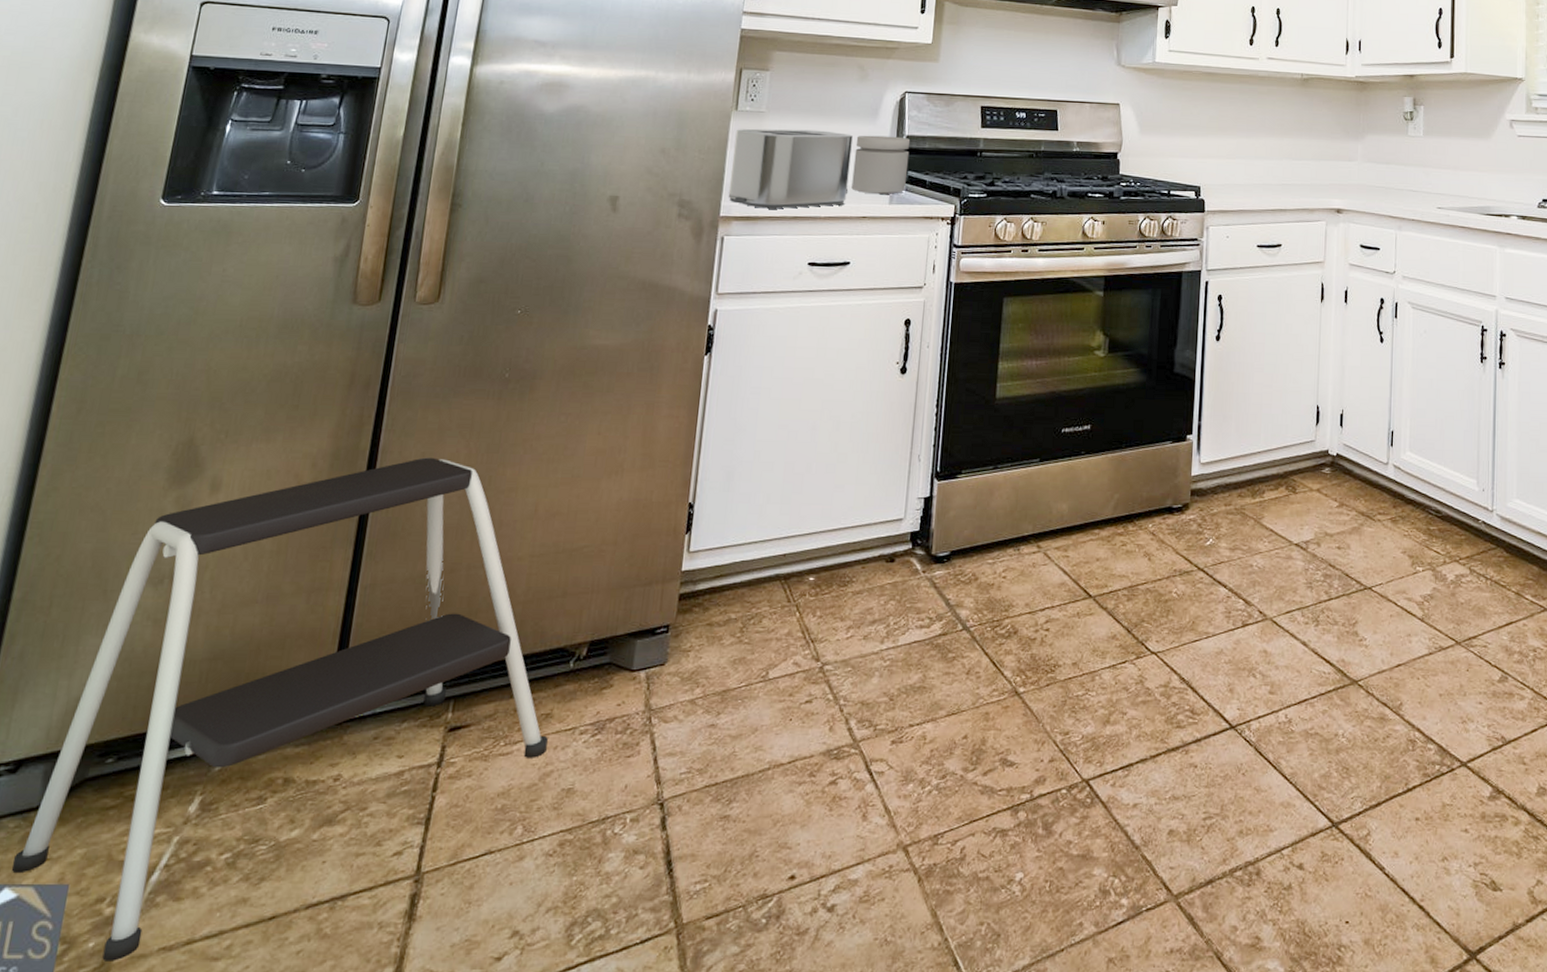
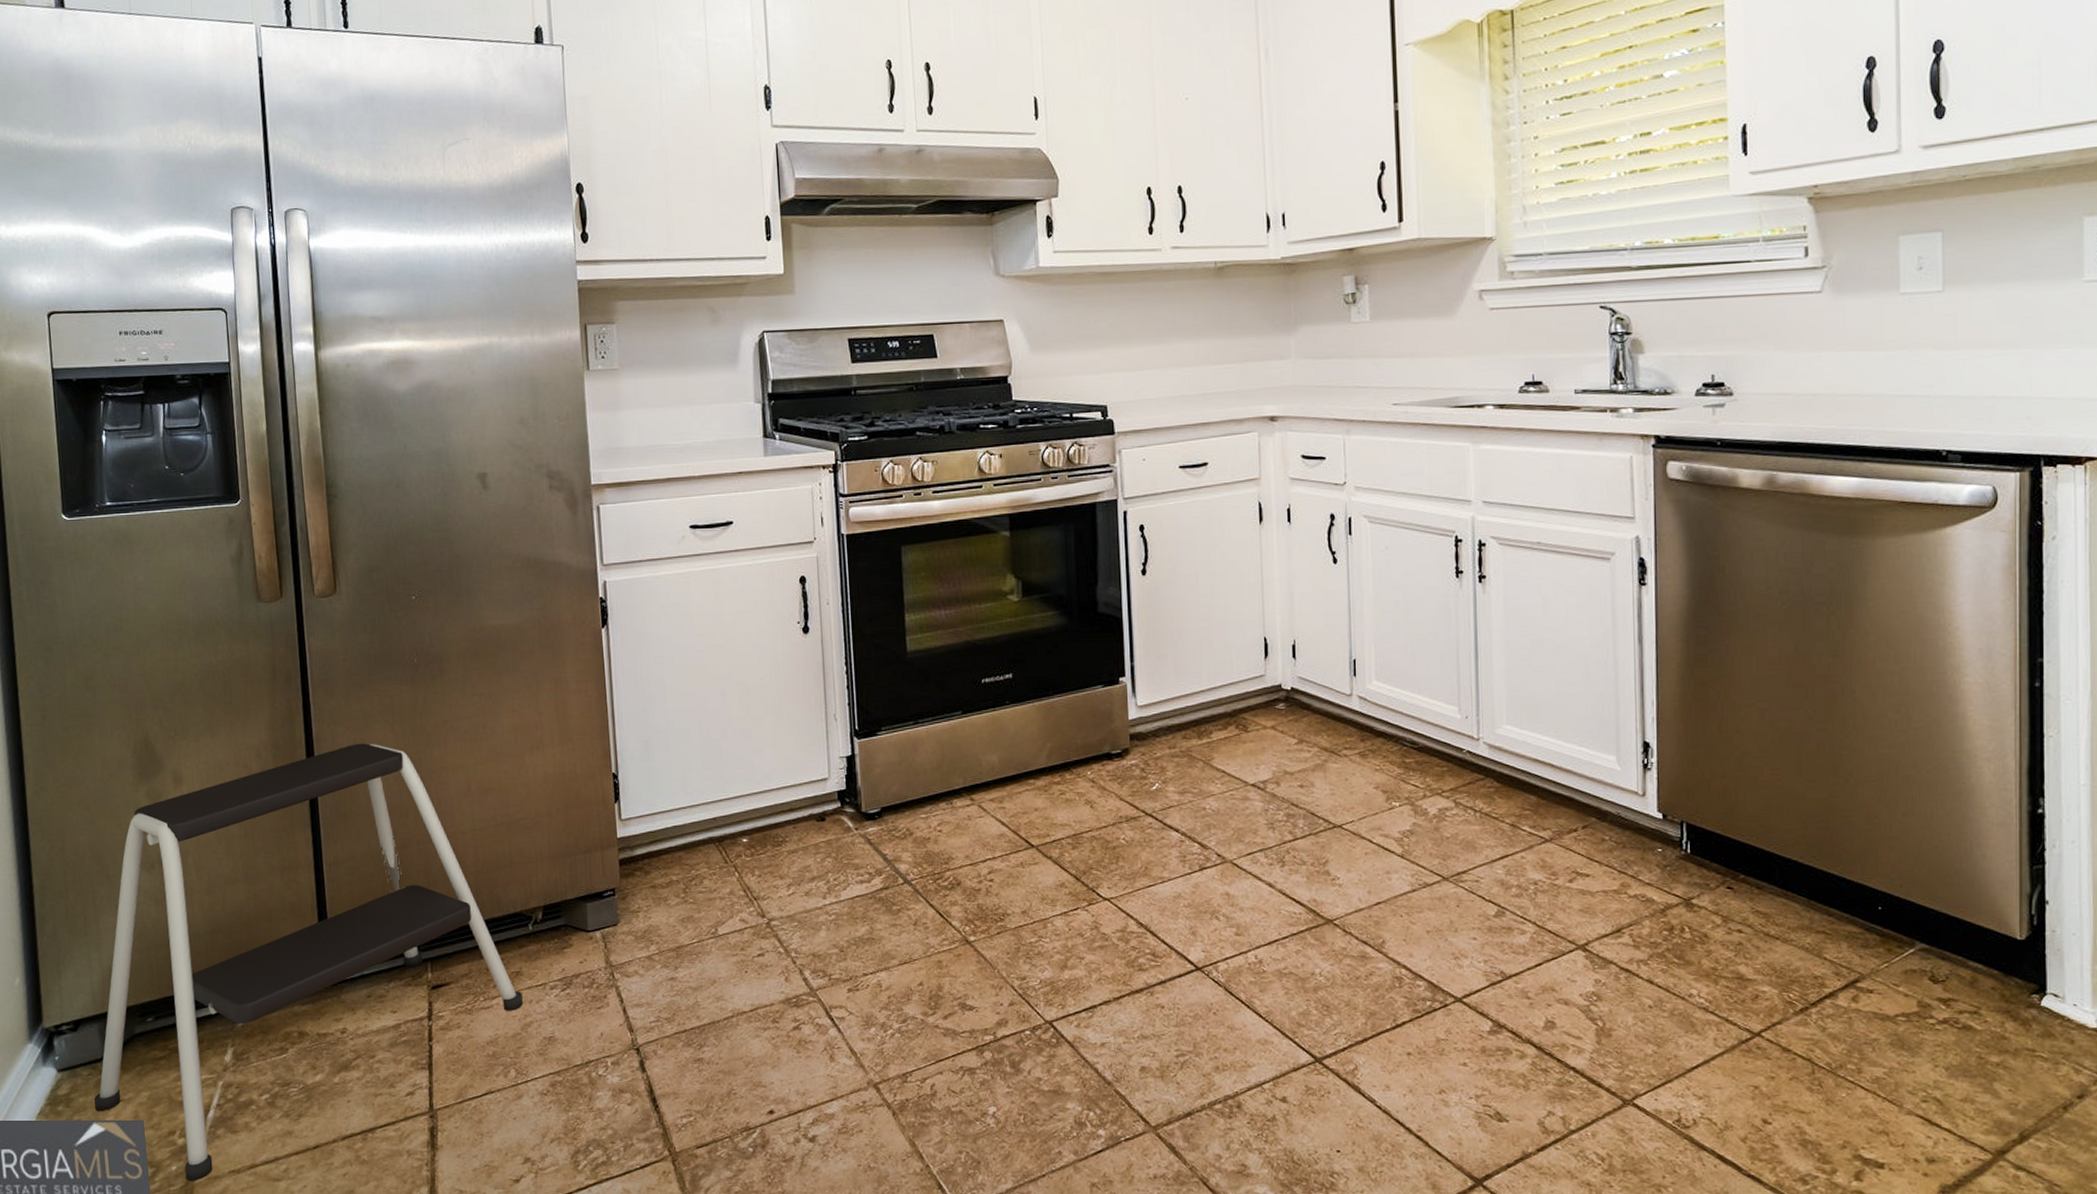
toaster: present [728,128,853,210] -> none [592,383,720,474]
jar: present [851,135,911,194] -> none [718,382,779,447]

